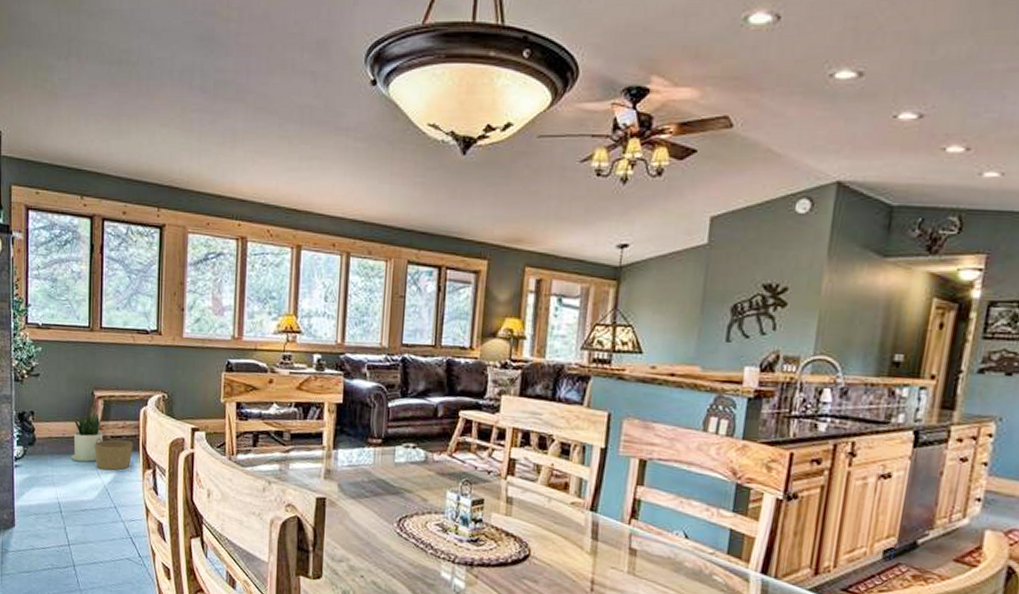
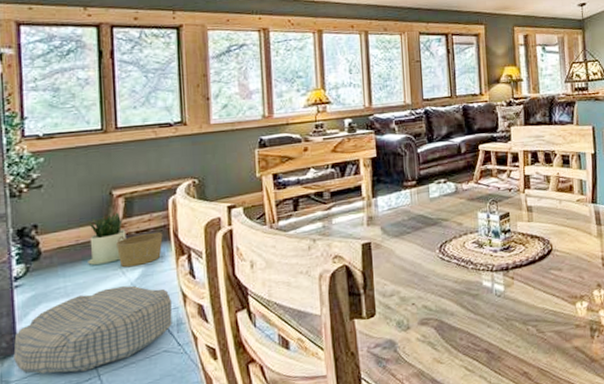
dog bed: none [12,485,137,559] -> present [13,285,173,374]

